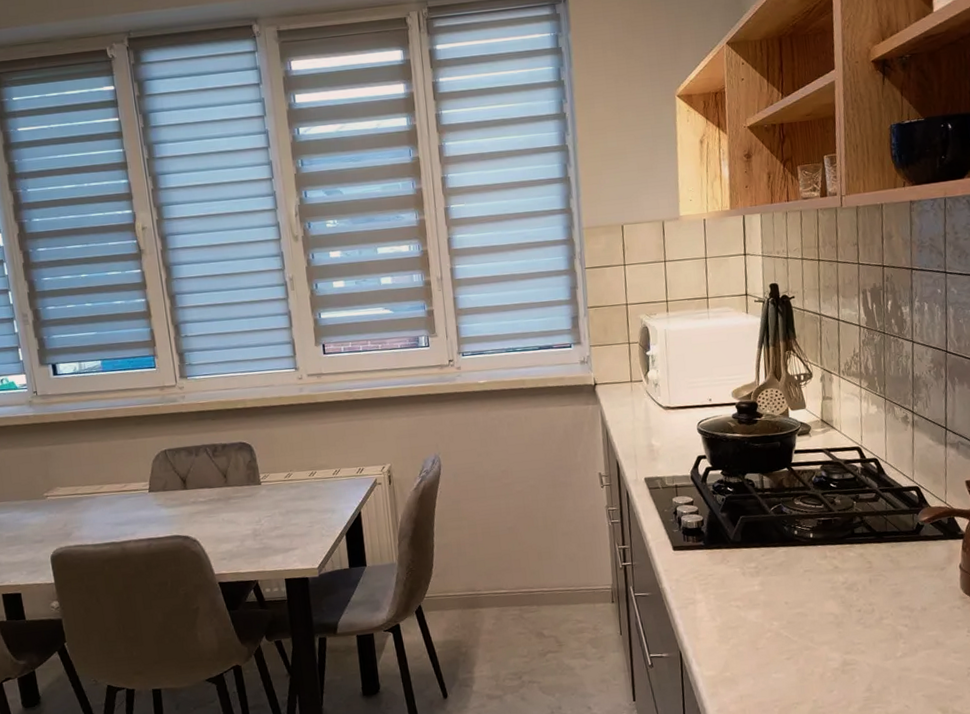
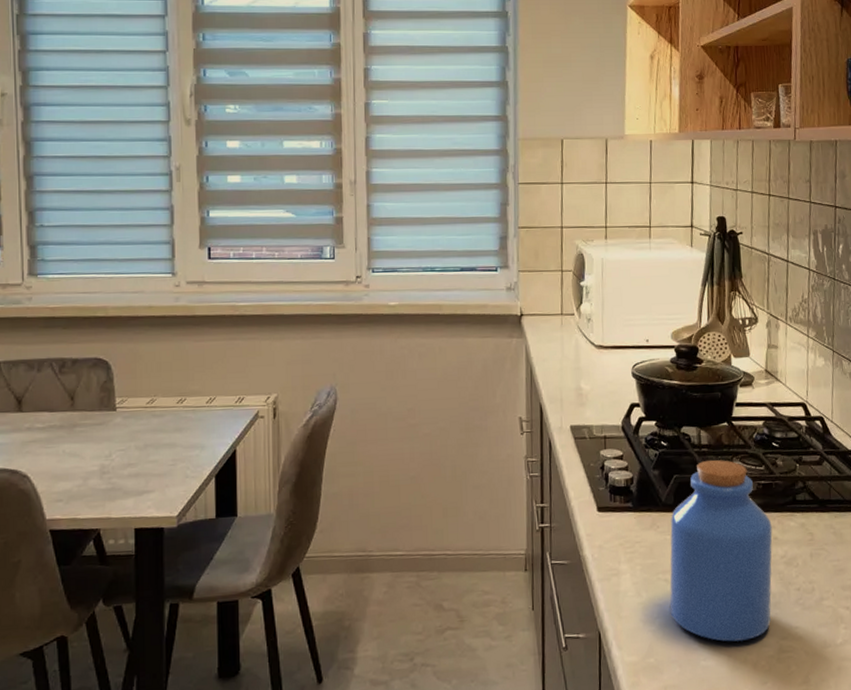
jar: none [739,501,835,657] -> present [669,459,773,642]

